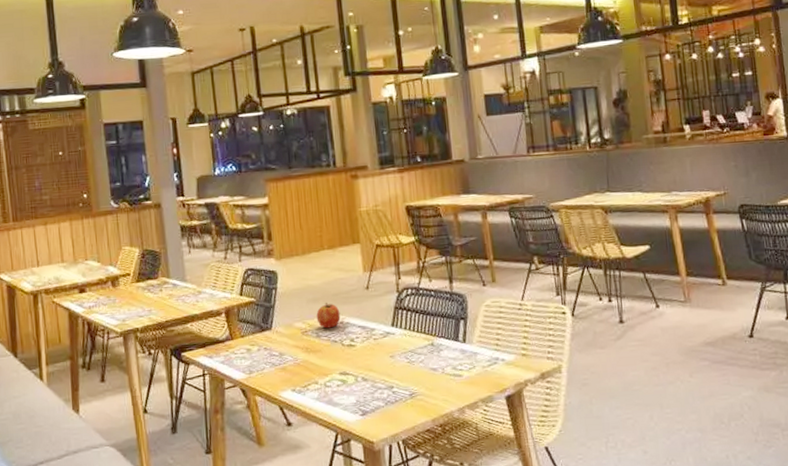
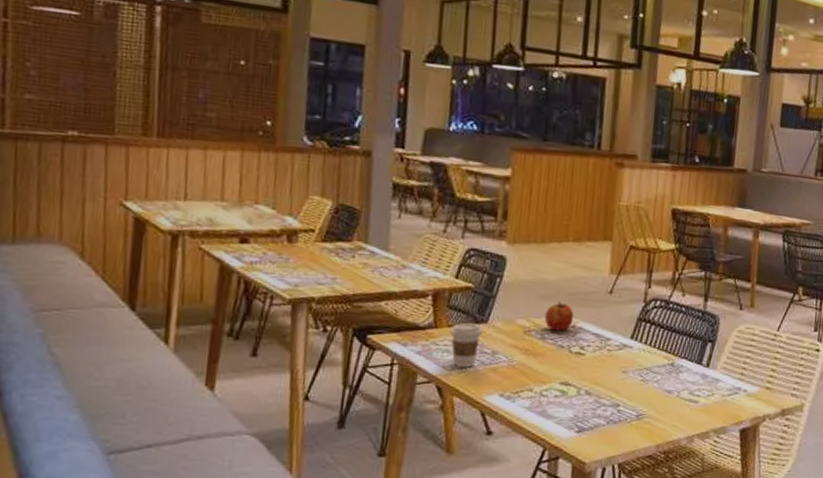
coffee cup: none [243,331,269,370] -> present [450,322,482,368]

